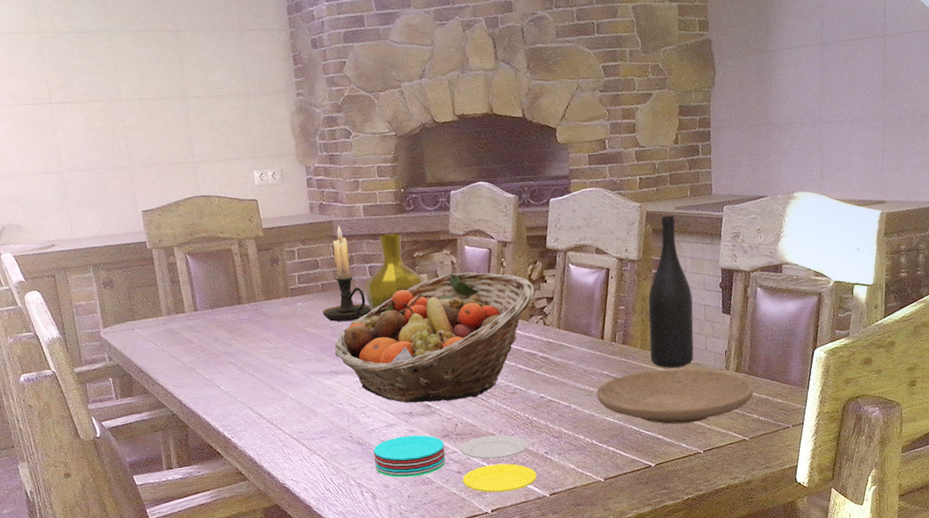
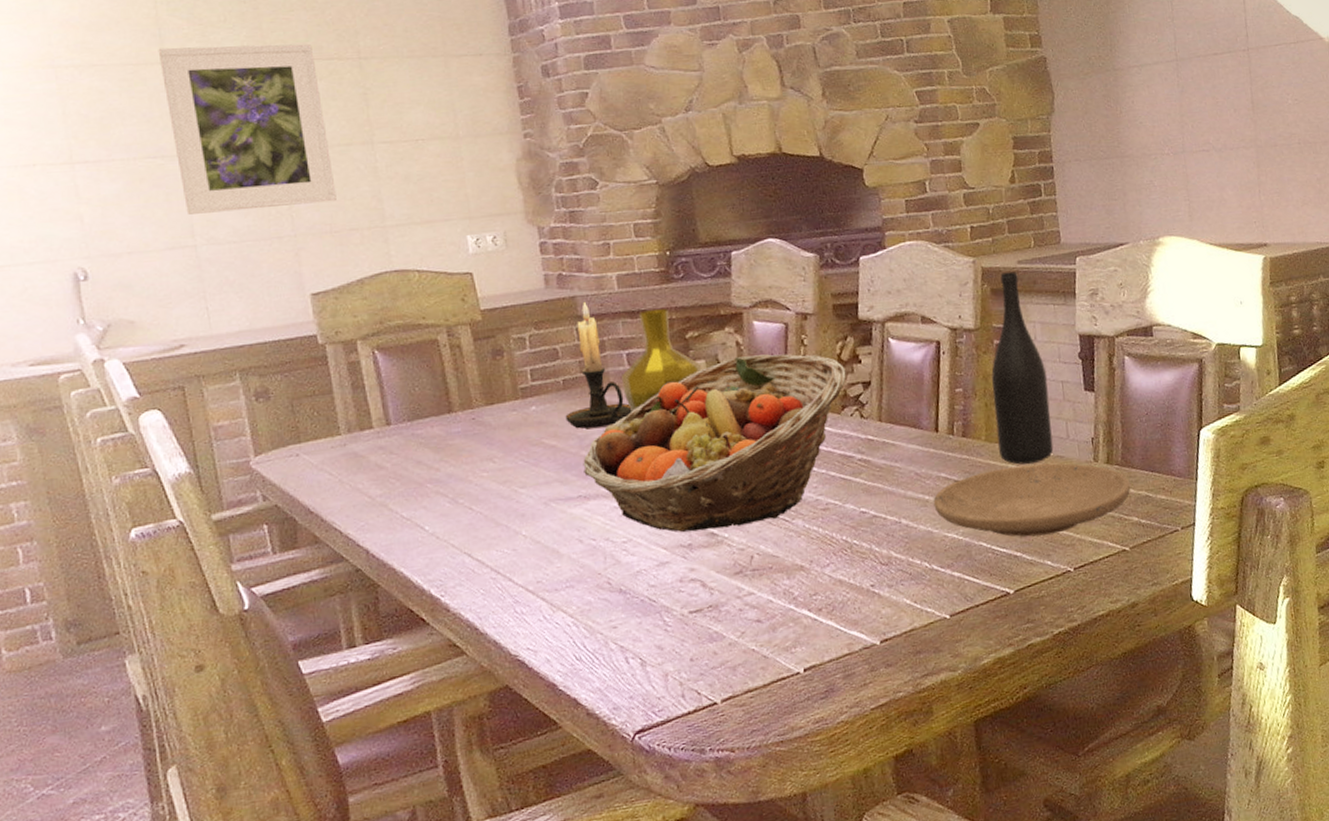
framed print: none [34,19,160,148] -> present [158,44,336,215]
plate: present [373,435,537,493] -> none [640,565,863,646]

